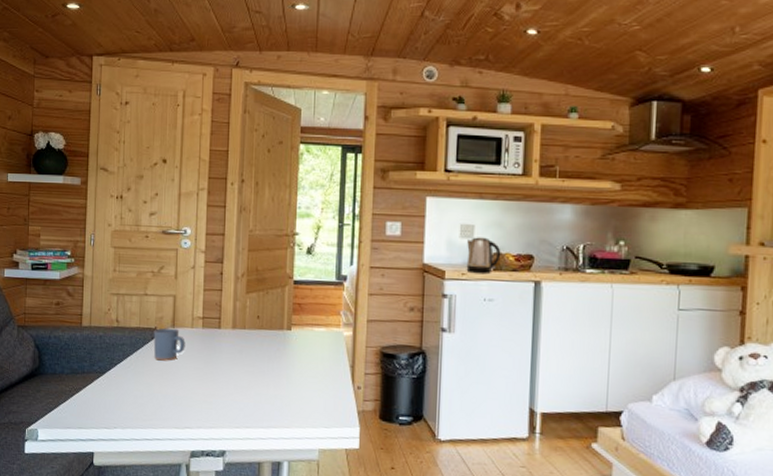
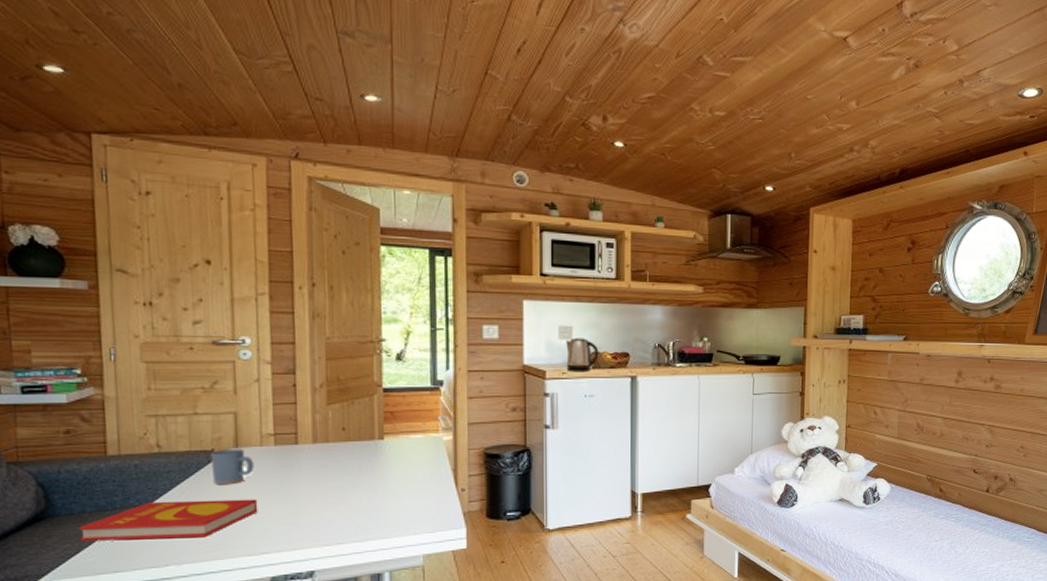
book: none [58,370,186,407] -> present [79,499,258,542]

